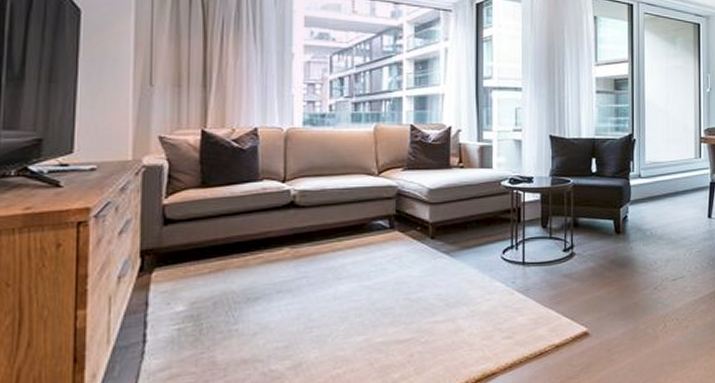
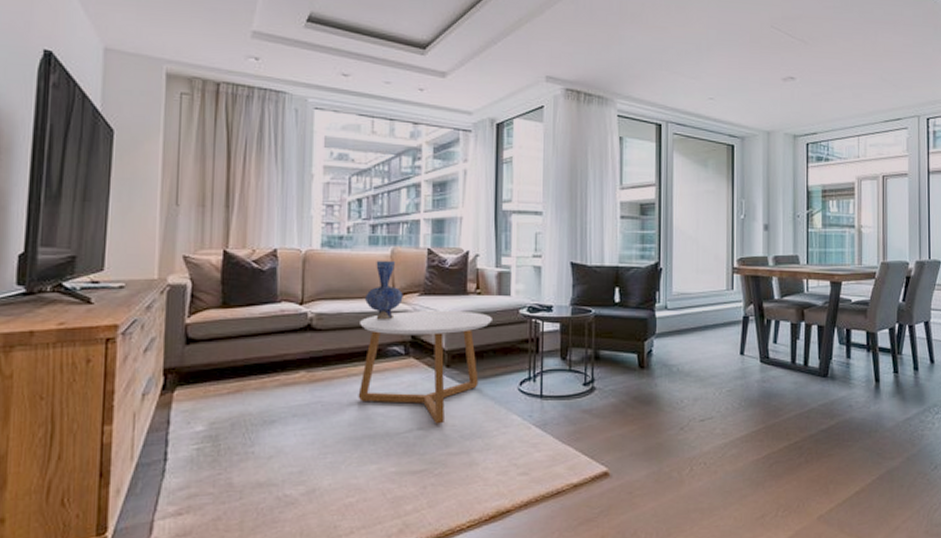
coffee table: none [343,184,475,294] -> present [358,310,492,424]
vase: none [349,138,387,195] -> present [365,261,403,320]

